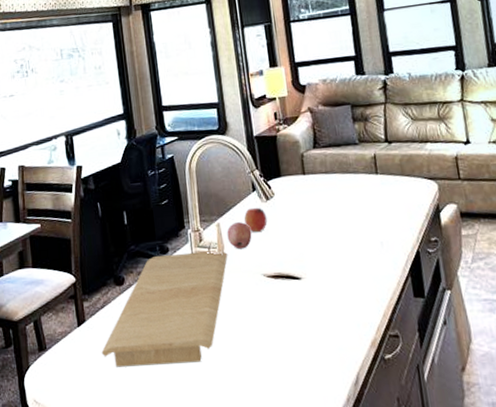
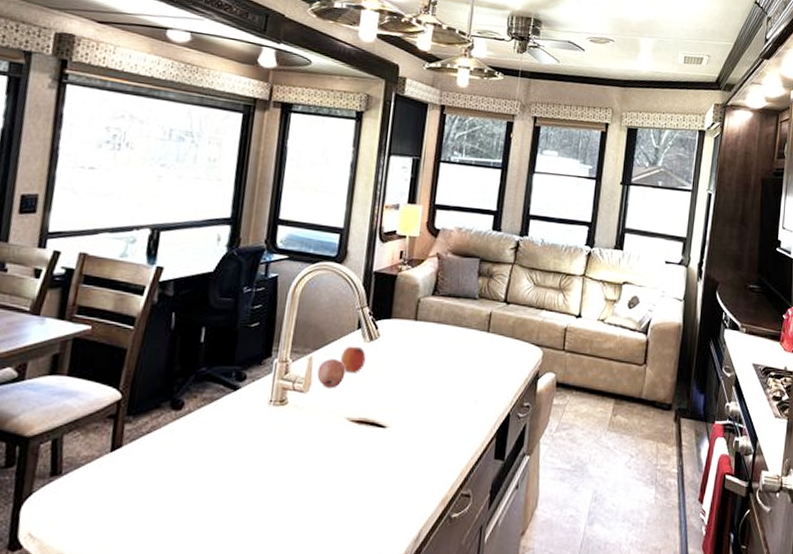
cutting board: present [101,250,228,368] -> none [133,382,314,505]

